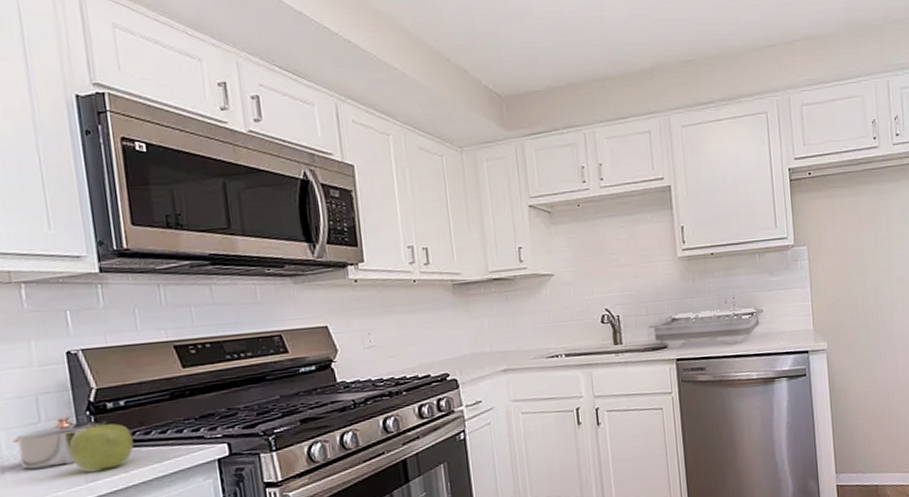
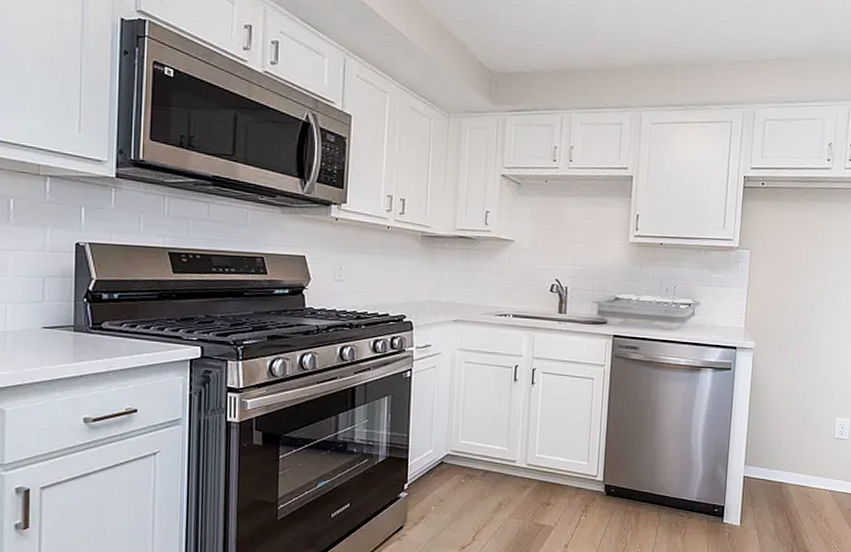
cooking pot: present [13,416,110,470] -> none [17,300,103,343]
fruit: present [68,421,134,473] -> none [63,308,120,354]

